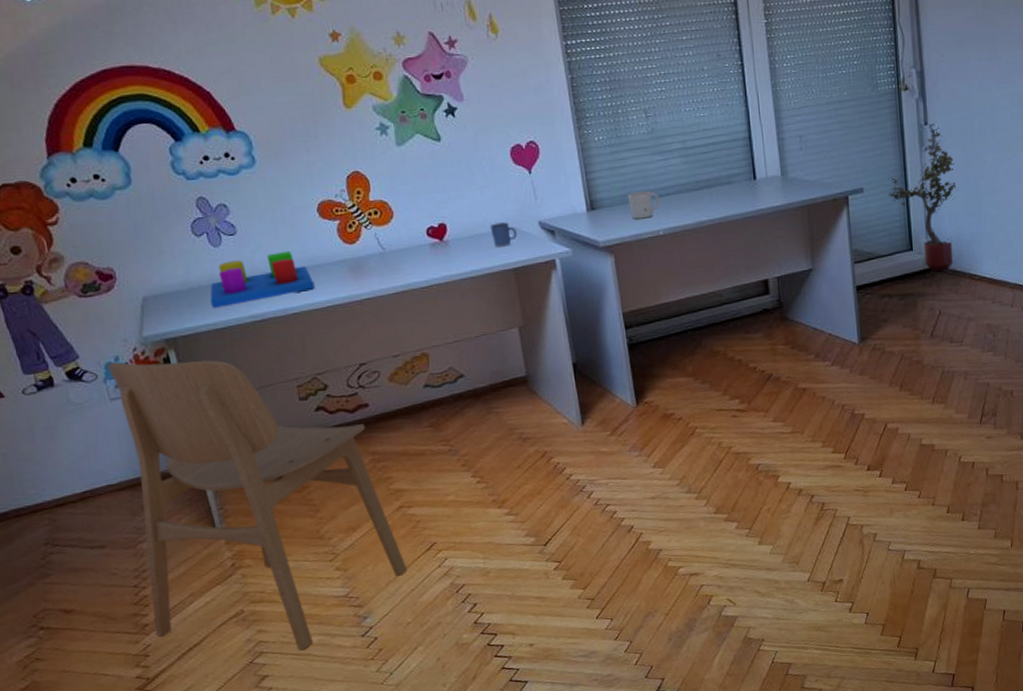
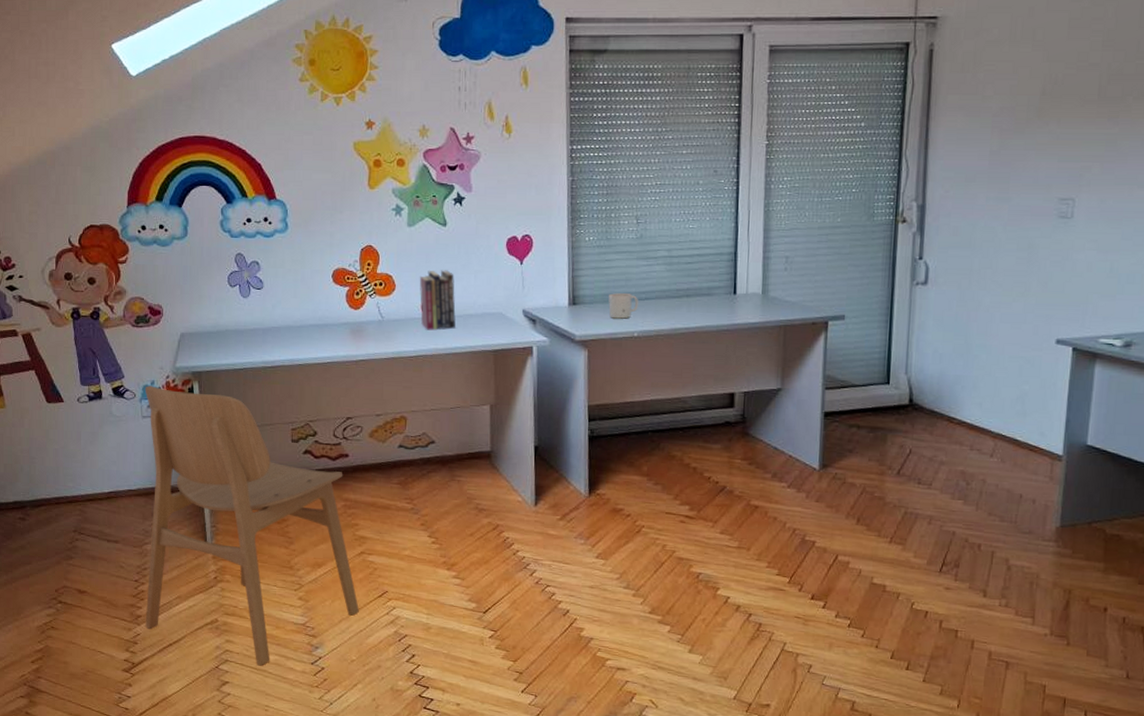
toy blocks: present [210,250,314,308] -> none [233,308,319,351]
books: none [418,189,468,257] -> present [419,270,456,331]
mug: present [490,222,517,248] -> none [478,306,501,329]
potted tree: present [888,121,958,272] -> none [870,257,948,410]

